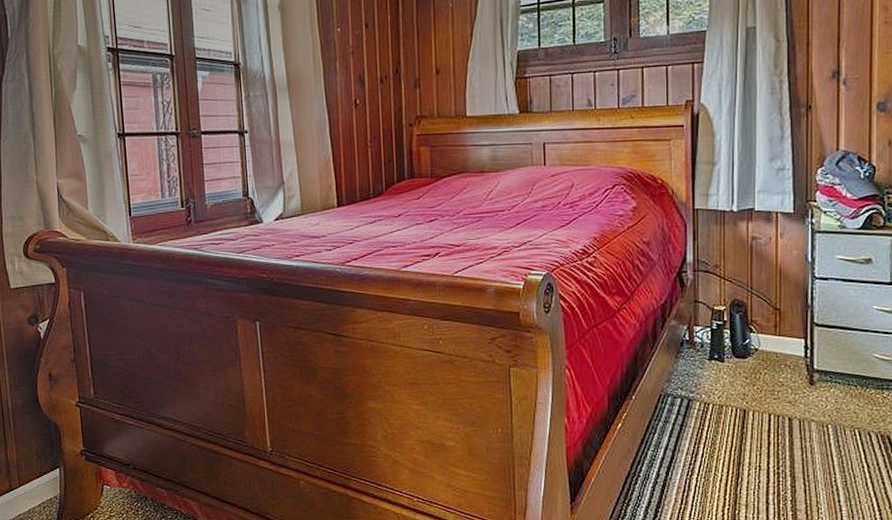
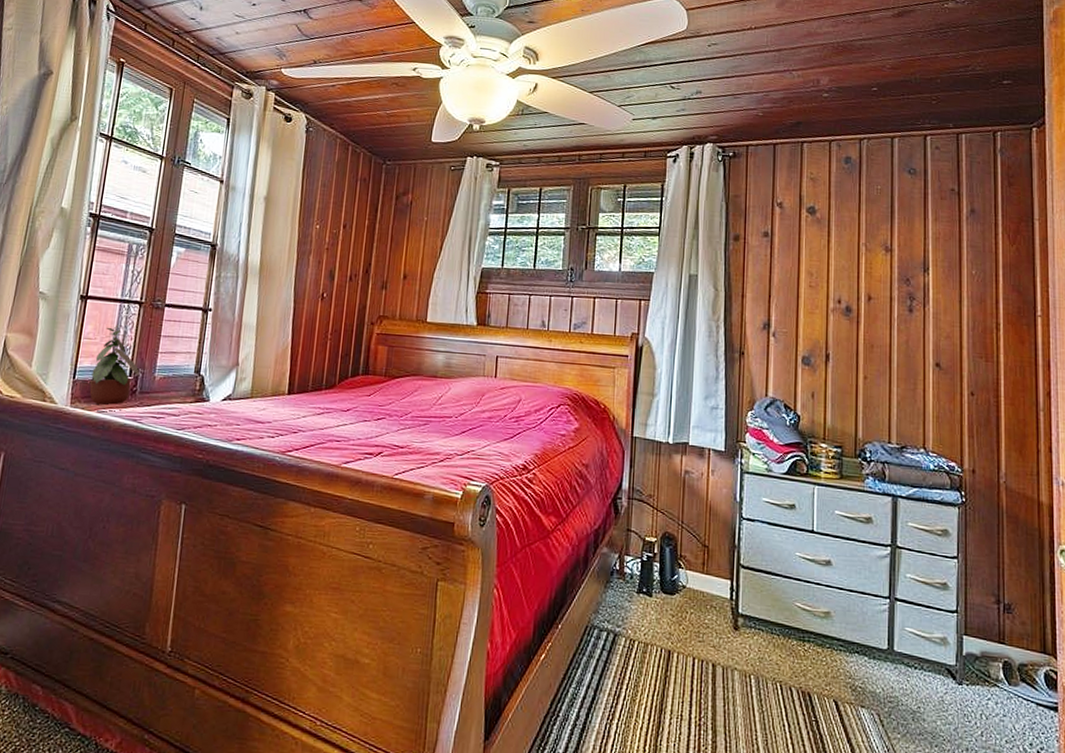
potted plant: none [145,158,192,238] -> present [89,325,140,406]

